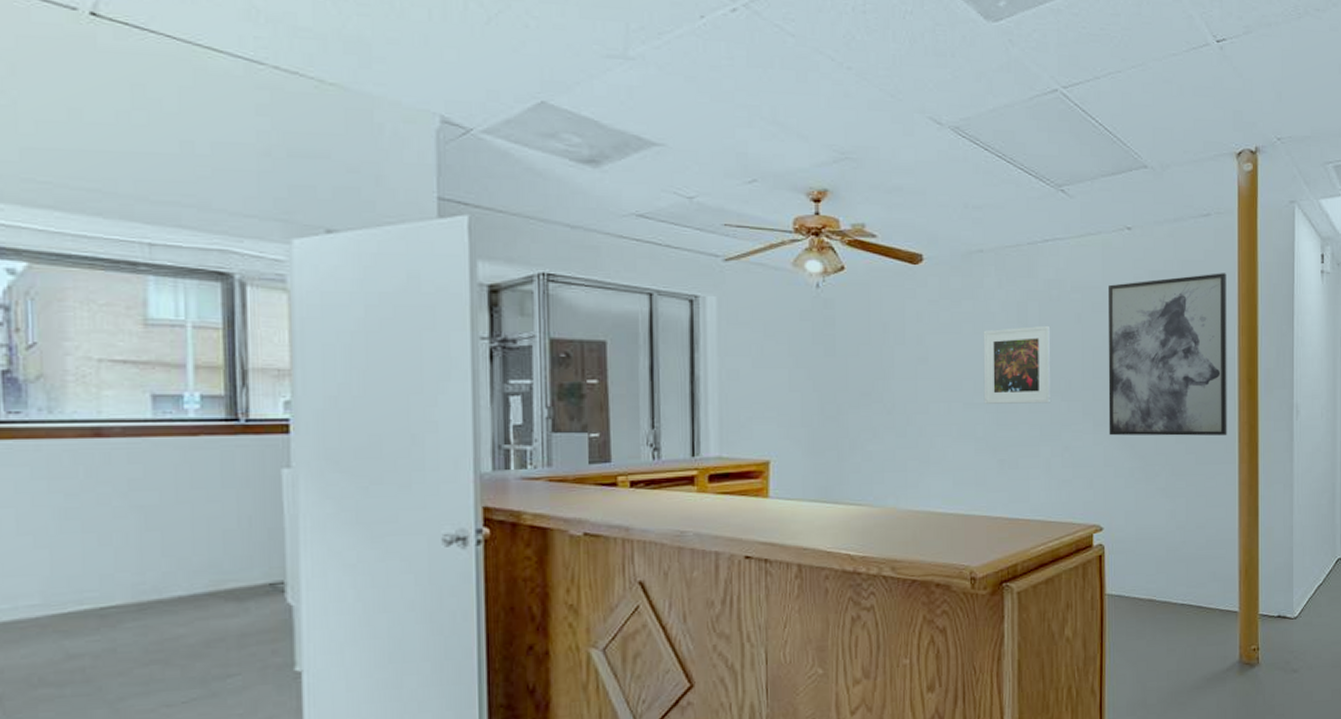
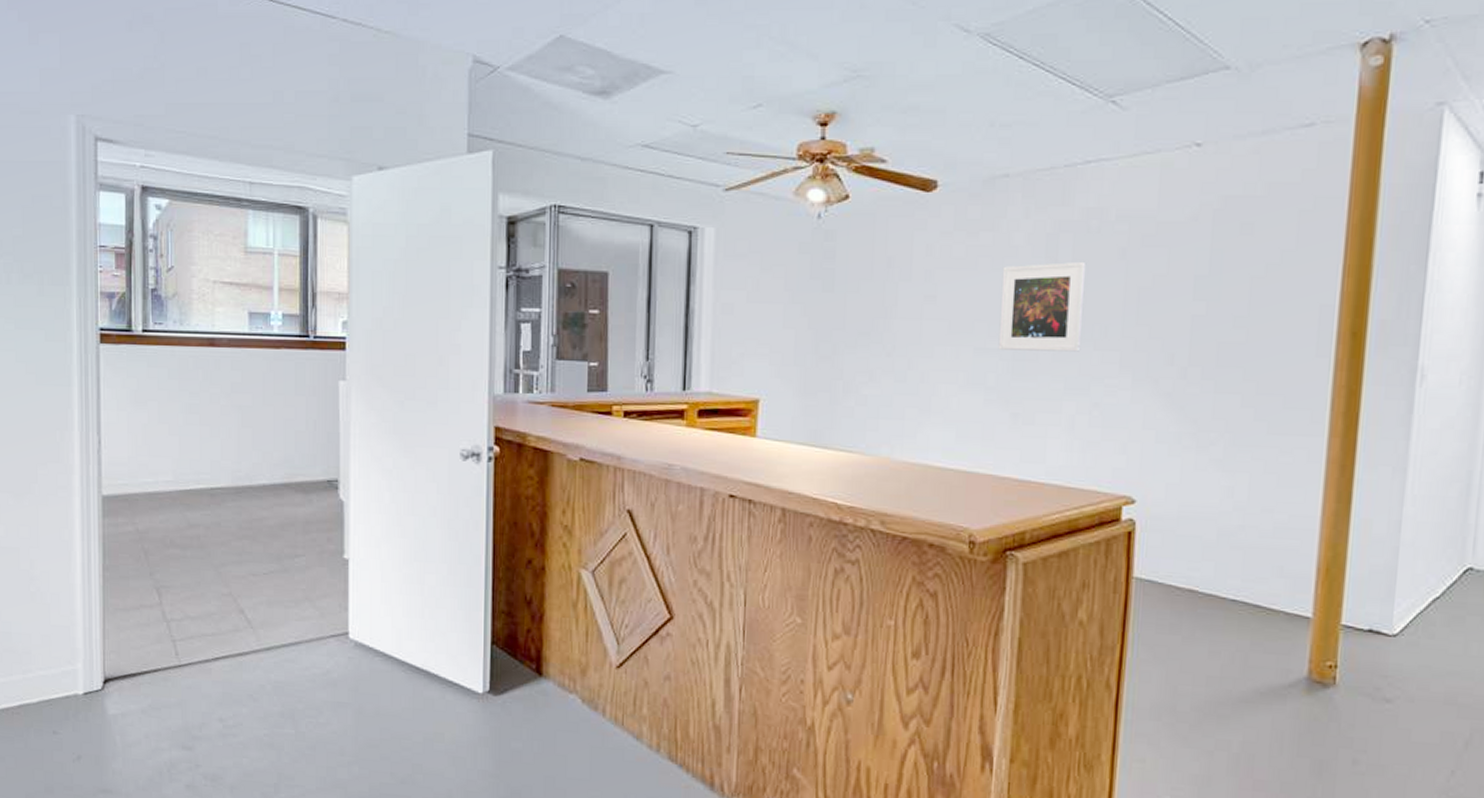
wall art: present [1108,273,1227,436] -> none [1151,198,1332,401]

